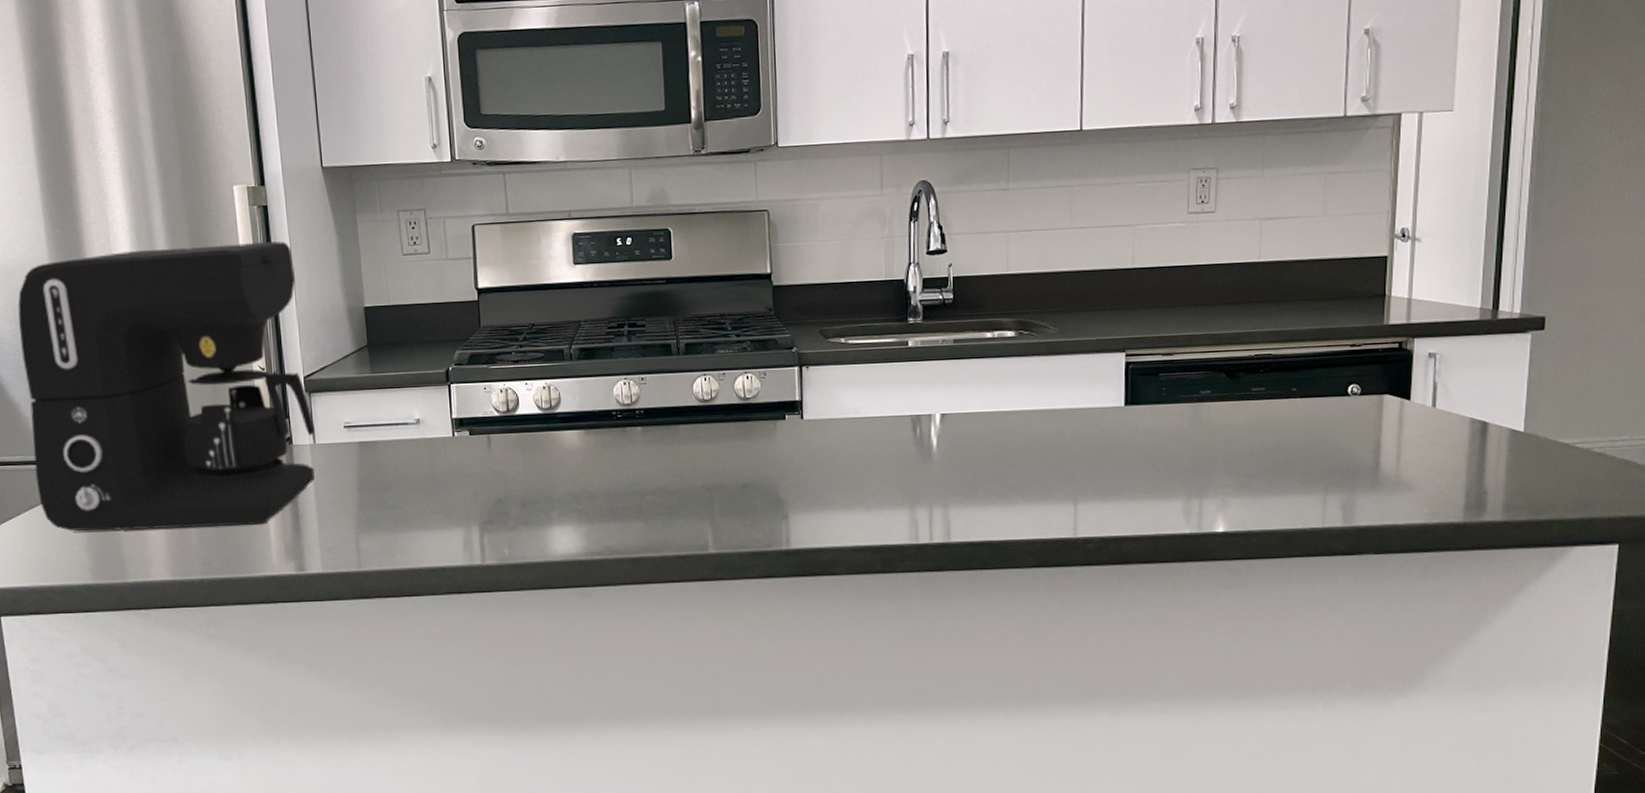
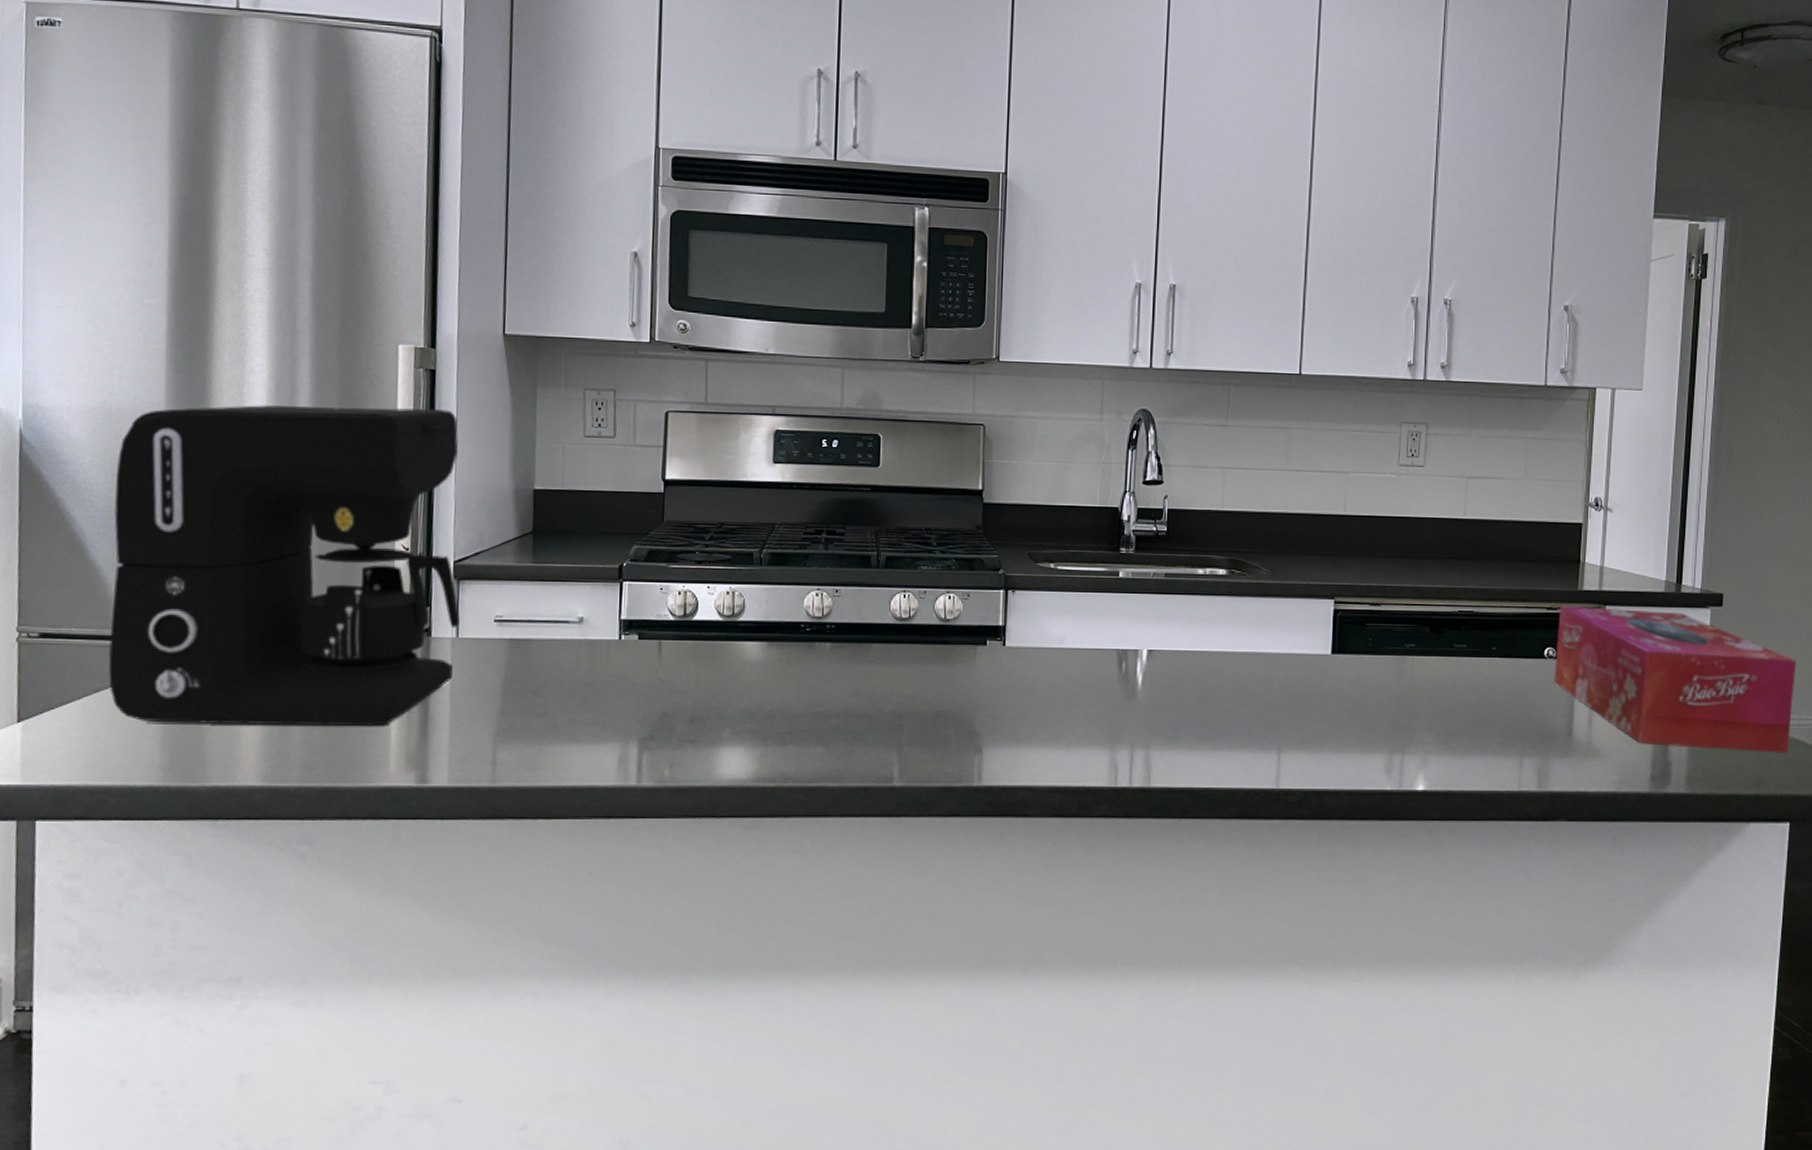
tissue box: none [1359,339,1629,476] -> present [1554,606,1797,753]

